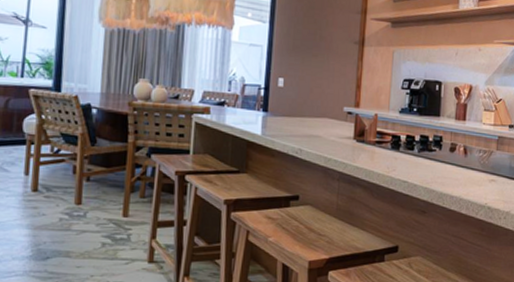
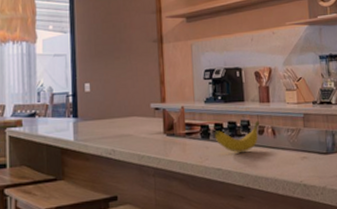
banana: none [405,137,453,167] -> present [214,120,260,153]

